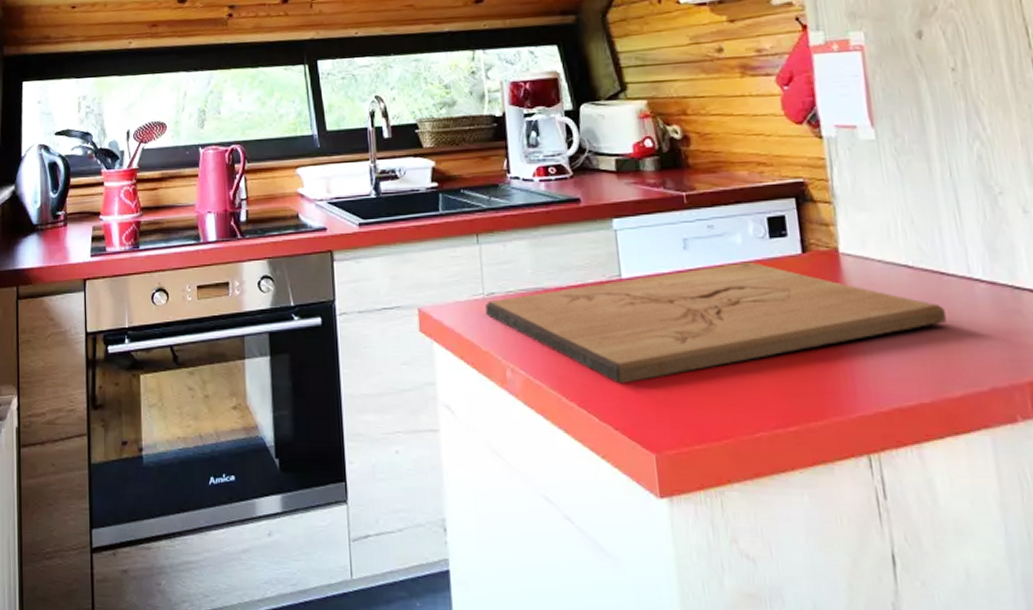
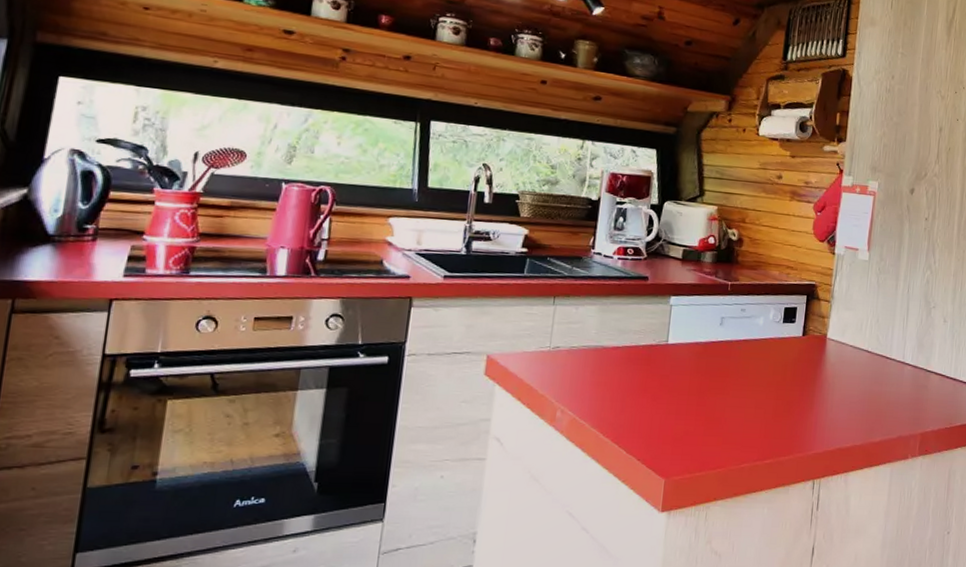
cutting board: present [485,261,946,384] -> none [547,338,883,426]

